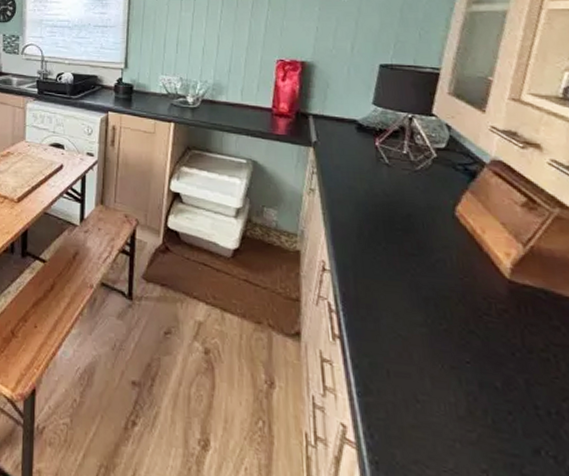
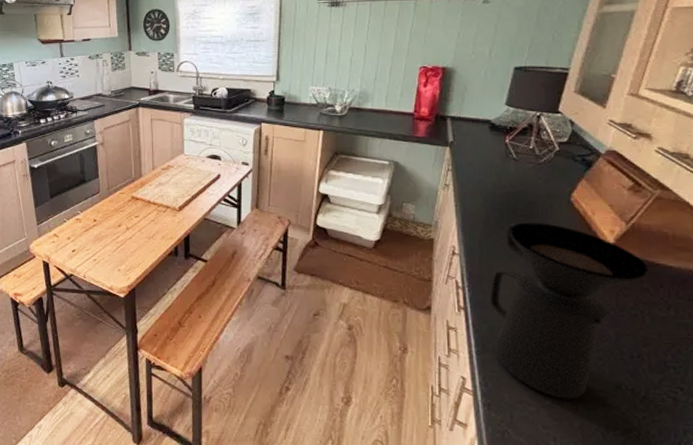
coffee maker: none [369,236,556,465] -> present [489,222,648,400]

